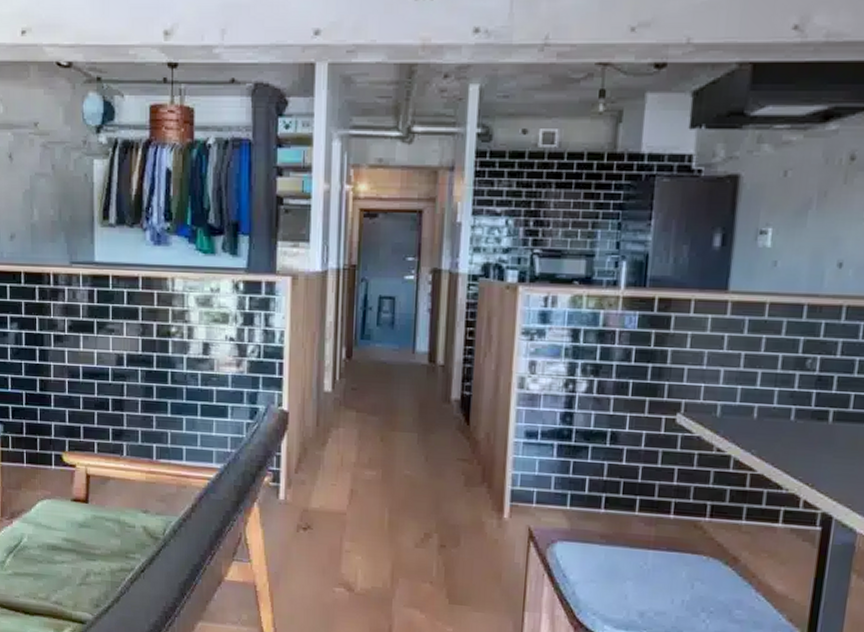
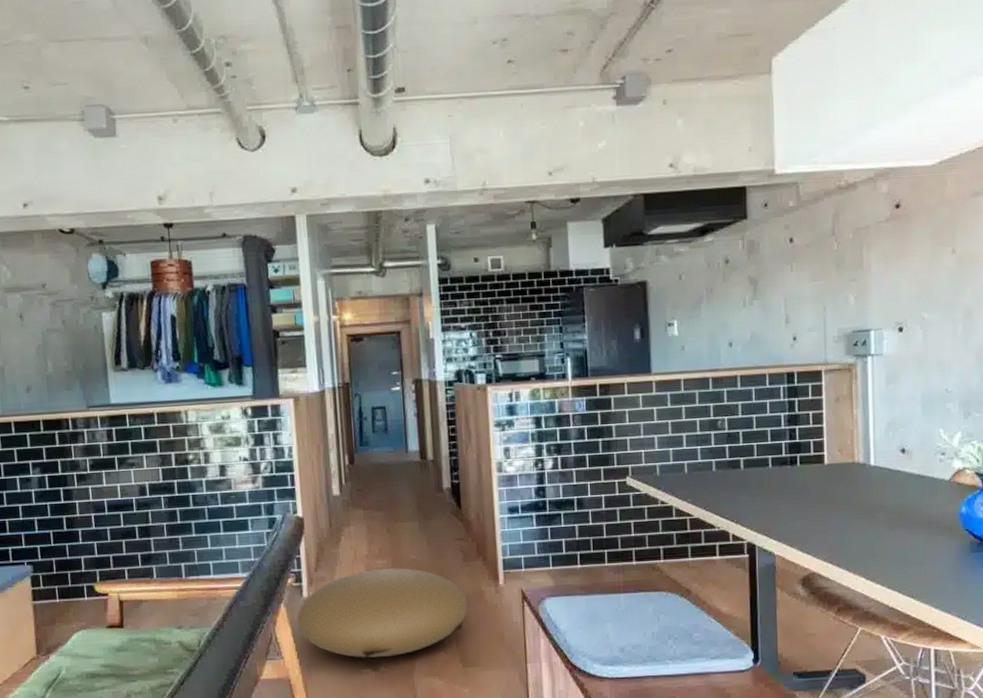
pouf: none [270,480,464,579] -> present [297,568,468,658]

